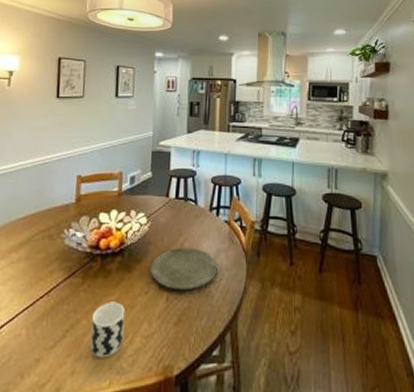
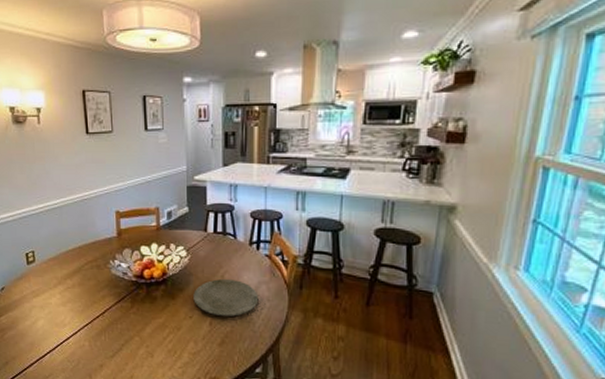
cup: present [90,302,125,358] -> none [143,323,173,368]

